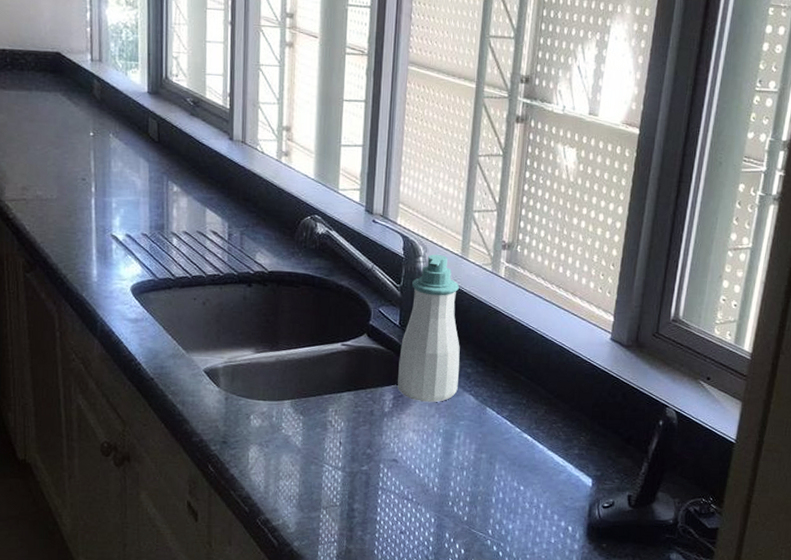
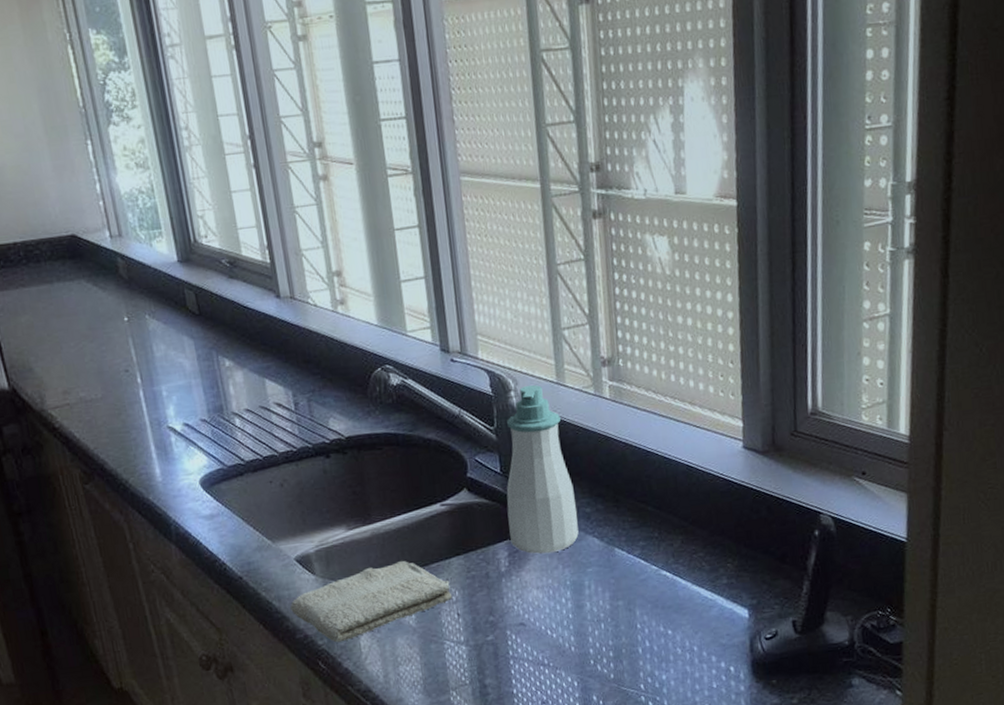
washcloth: none [191,388,338,451] -> present [289,561,453,643]

